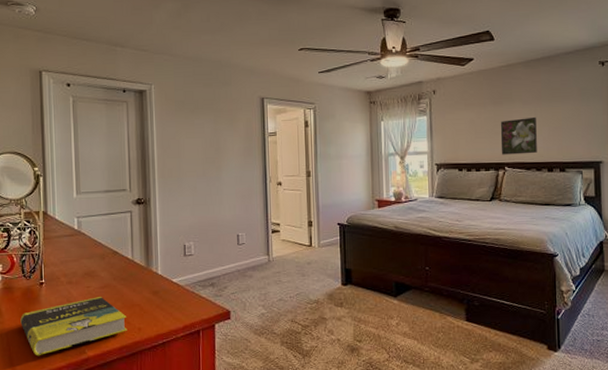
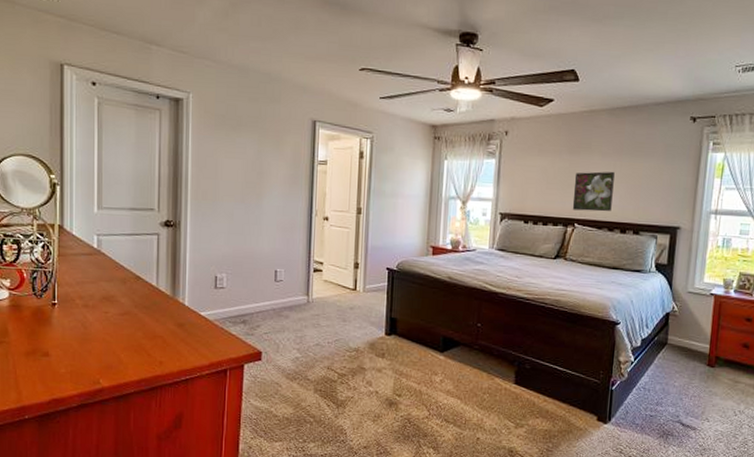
book: present [20,297,127,356] -> none [29,324,148,382]

